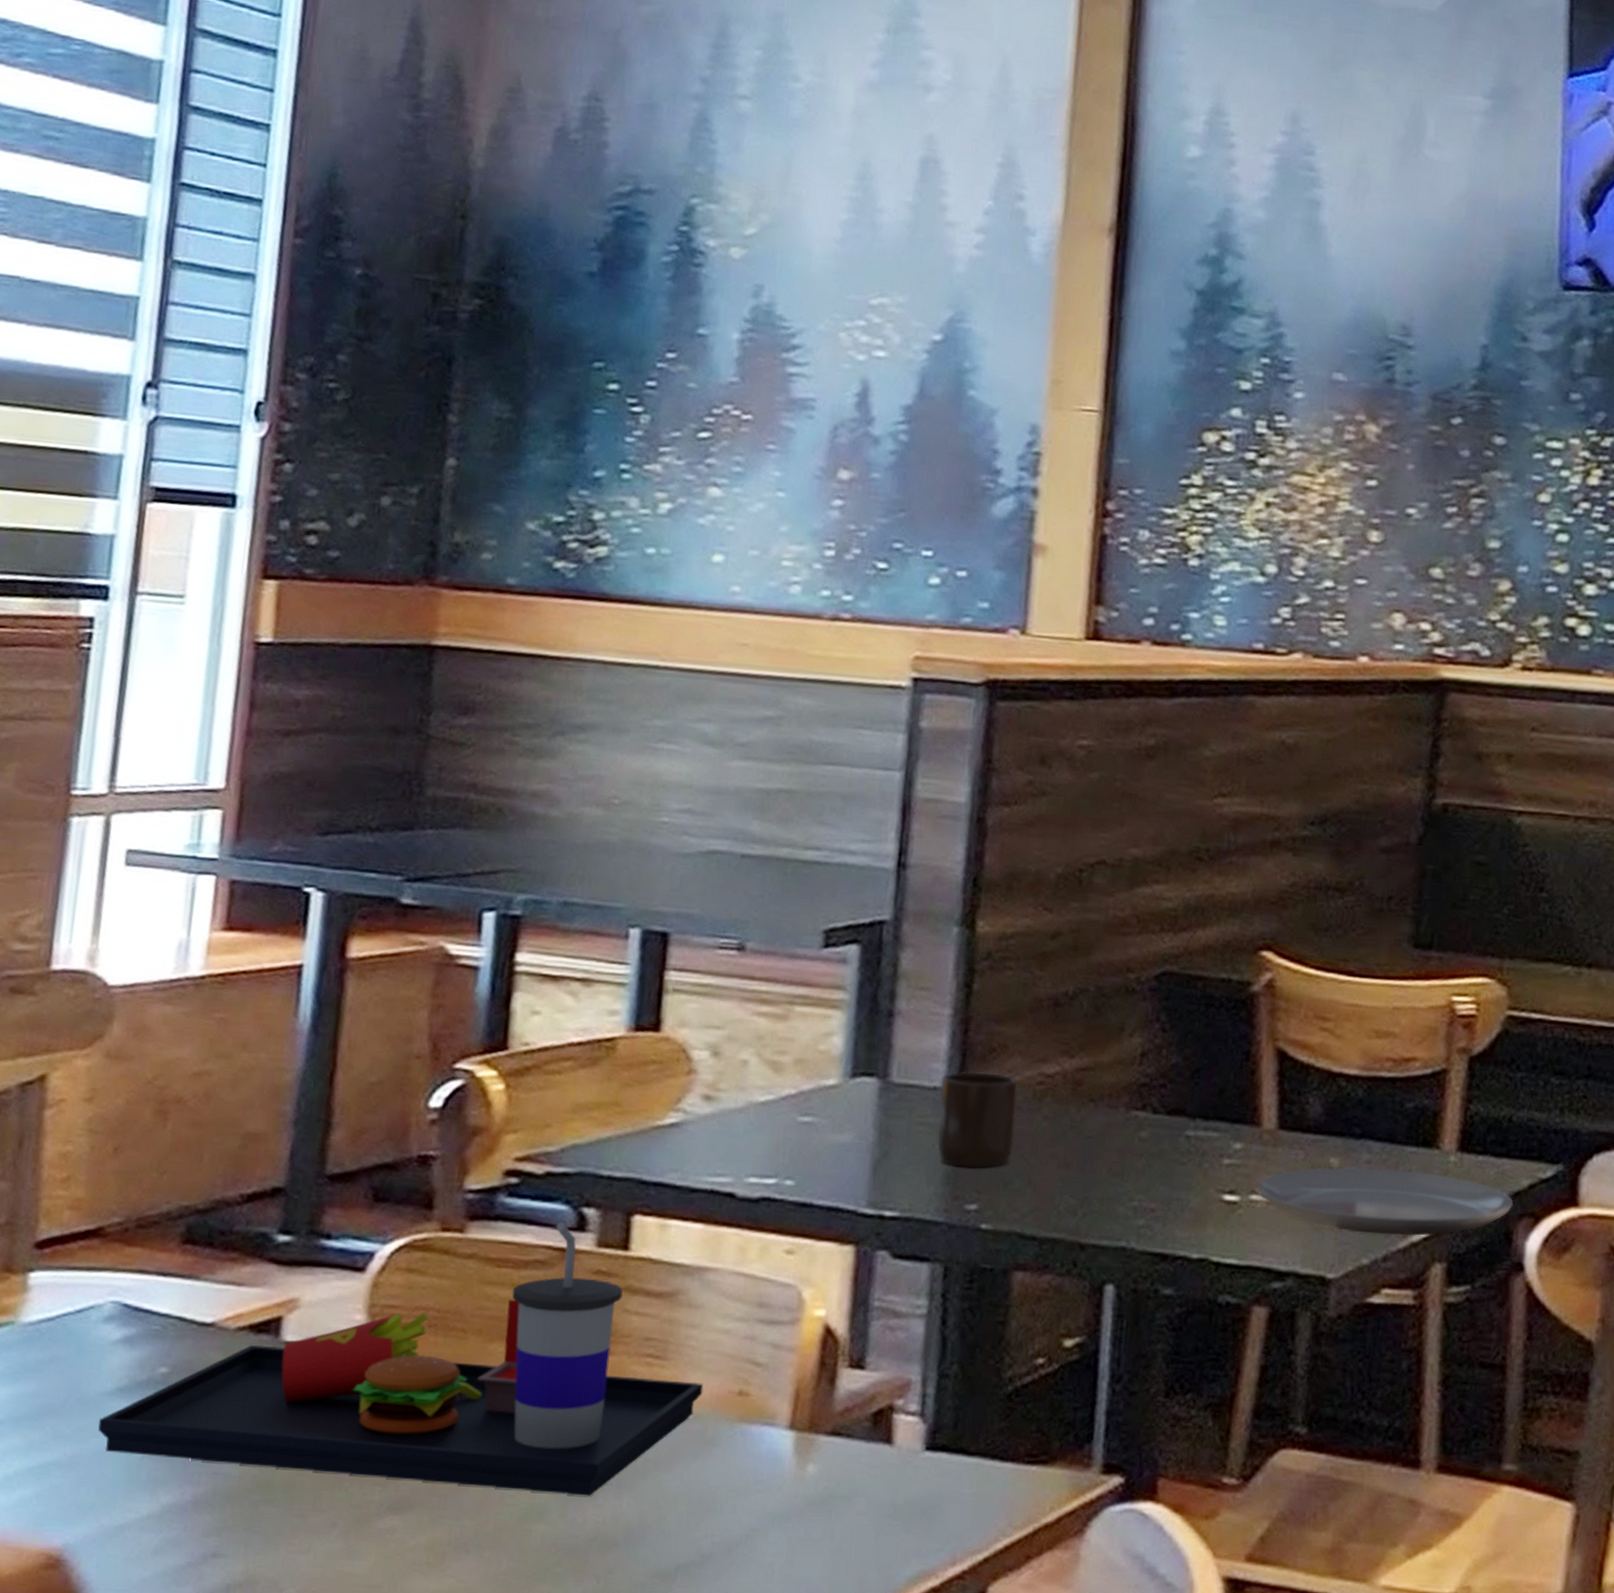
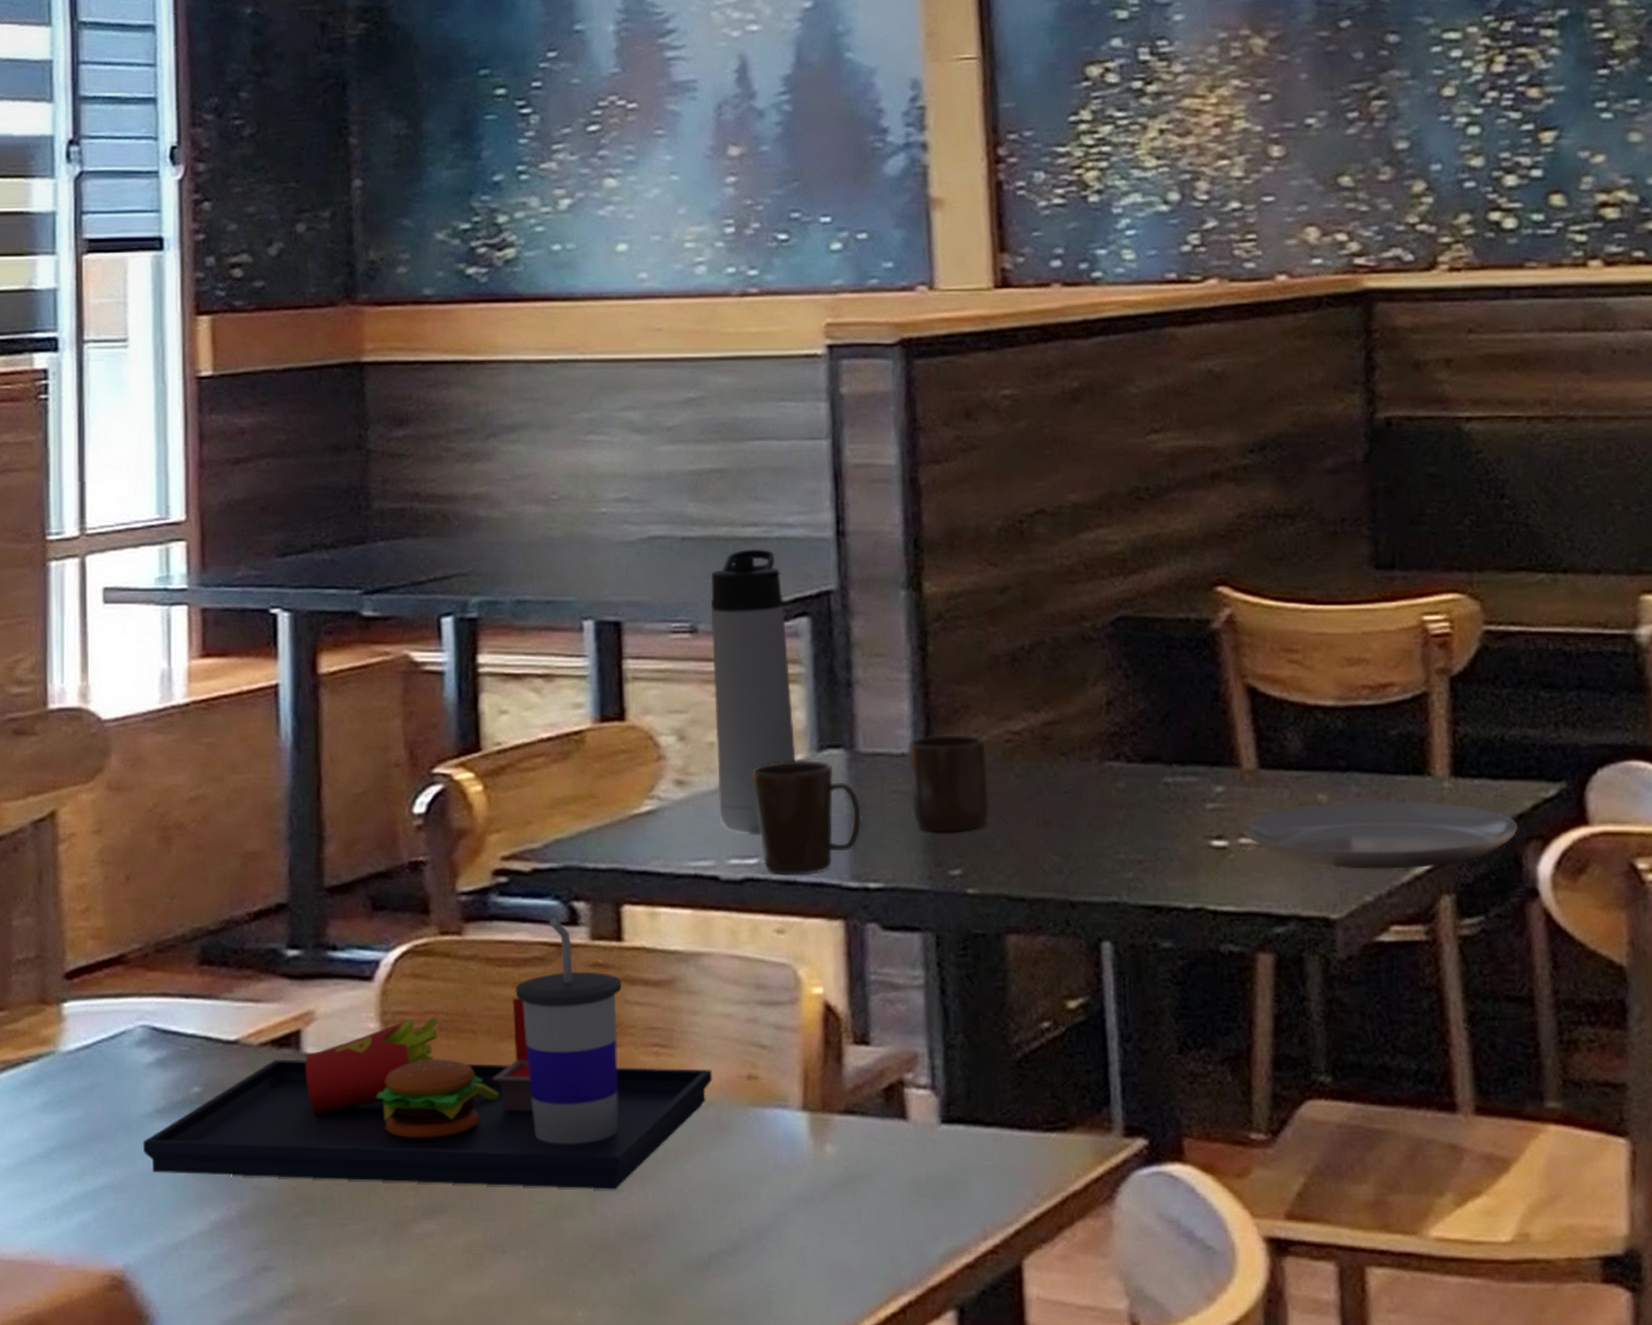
thermos bottle: none [744,872,837,1153] -> present [710,548,796,833]
mug: none [781,1085,887,1197] -> present [752,761,861,873]

